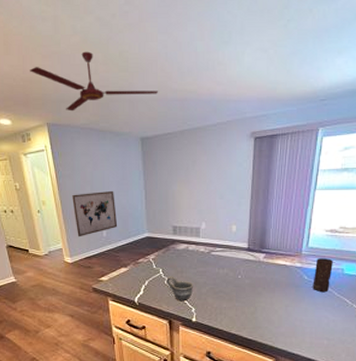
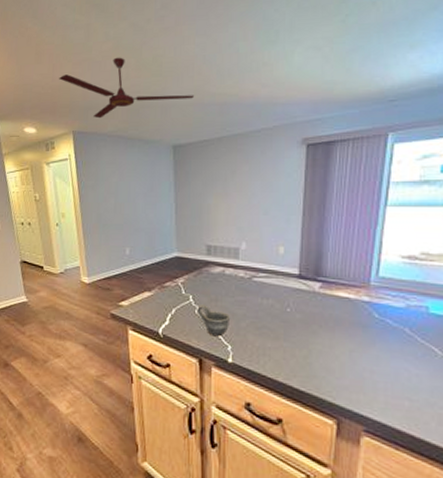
wall art: present [72,190,118,237] -> none [94,203,143,255]
candle: present [313,258,333,293] -> none [386,291,413,337]

